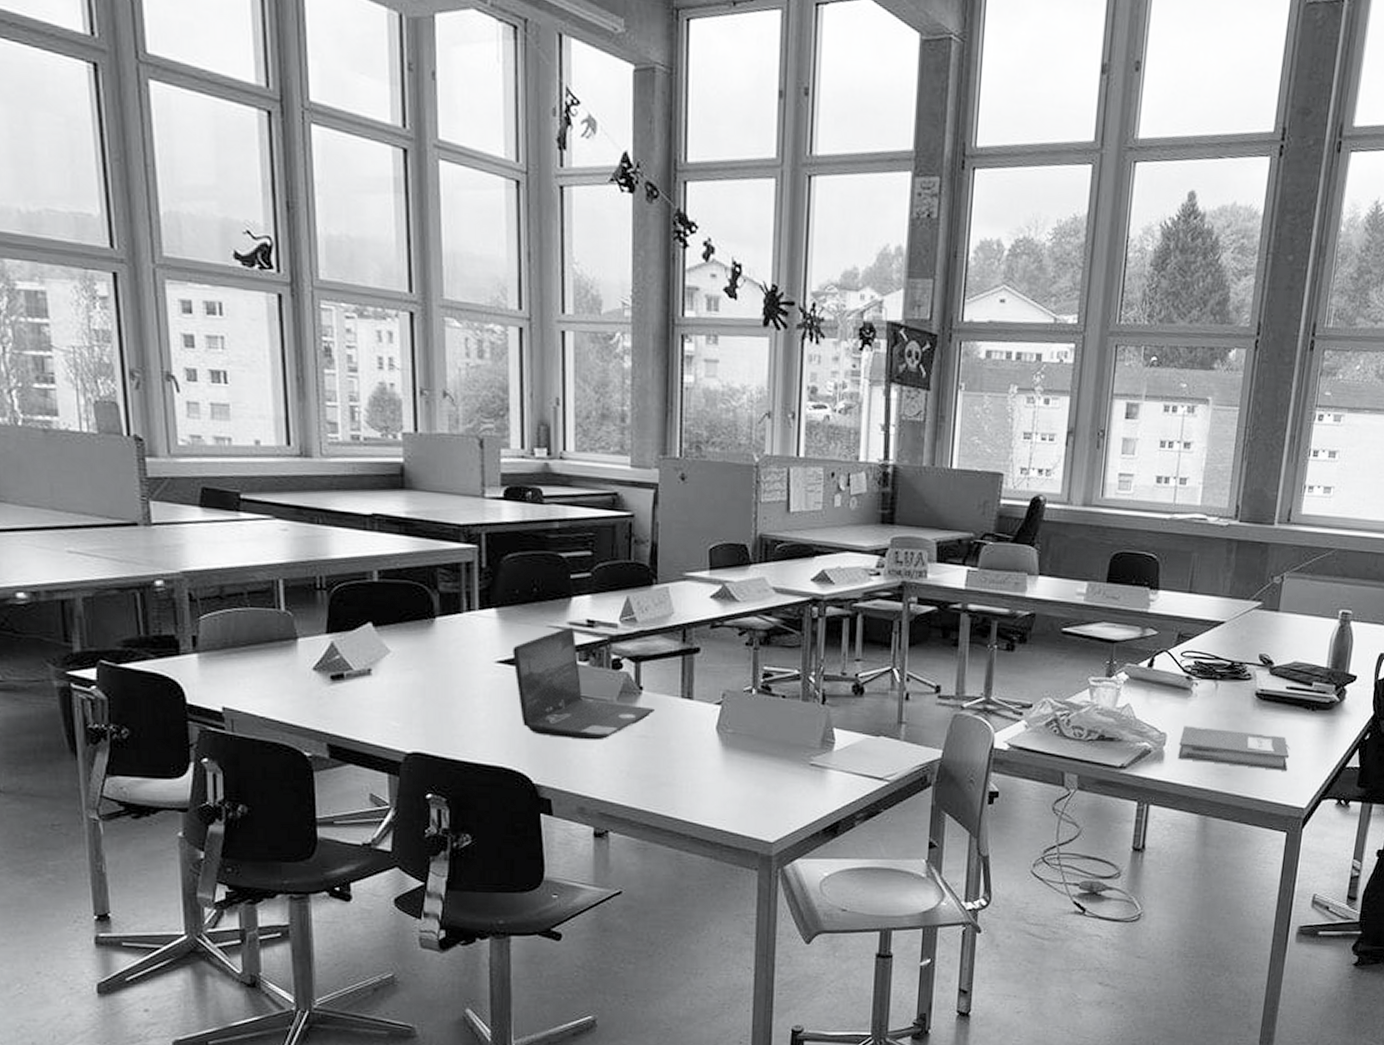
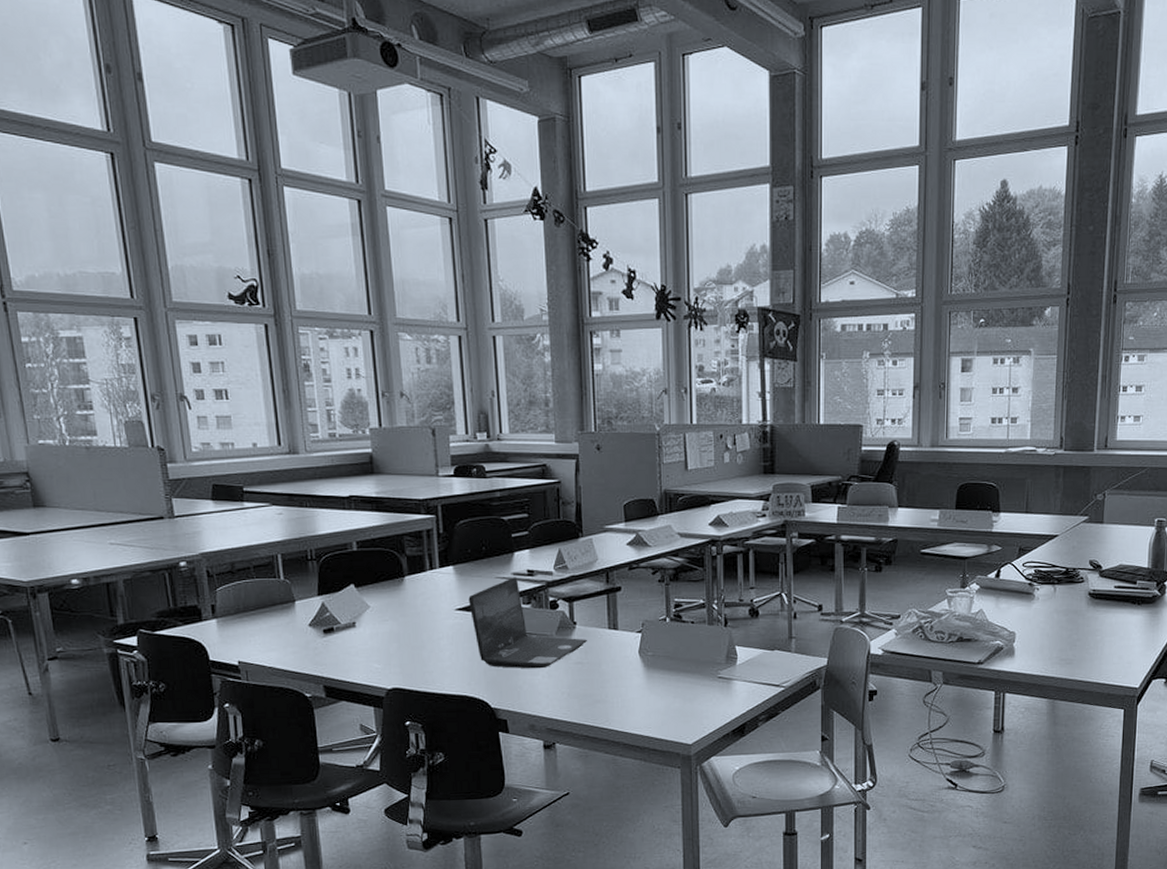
notebook: present [1178,726,1291,771] -> none [1026,625,1122,658]

